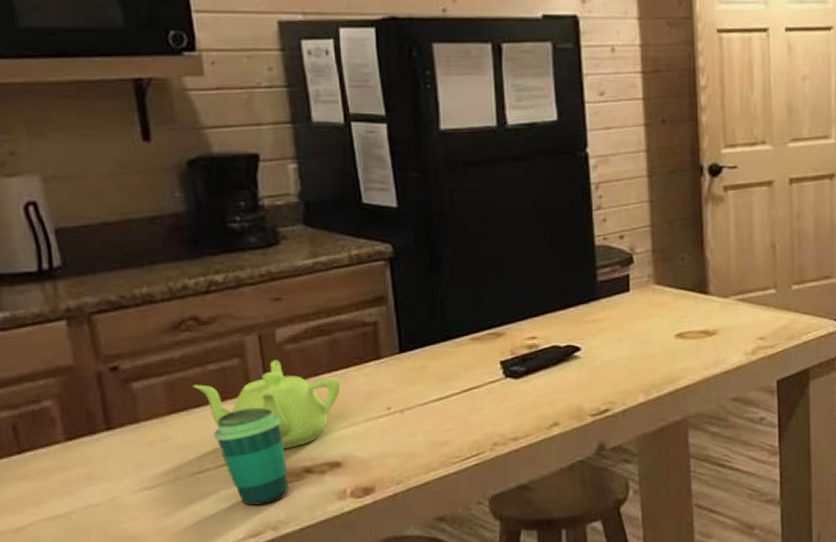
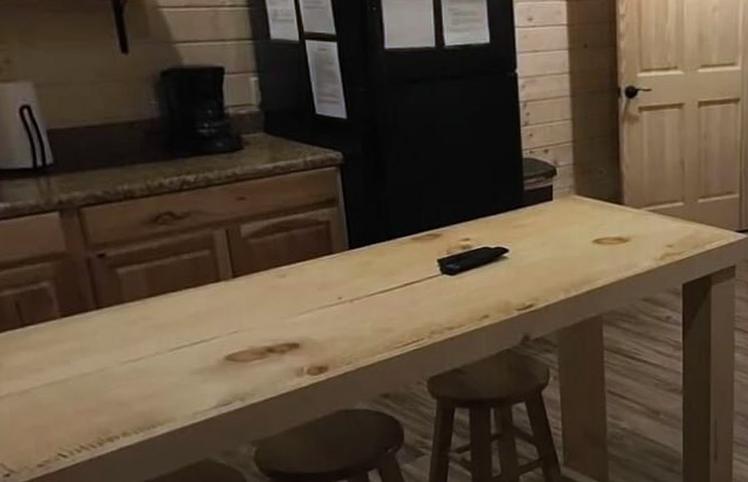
teapot: present [192,360,340,448] -> none [169,252,298,330]
cup: present [213,407,289,506] -> none [188,293,254,379]

